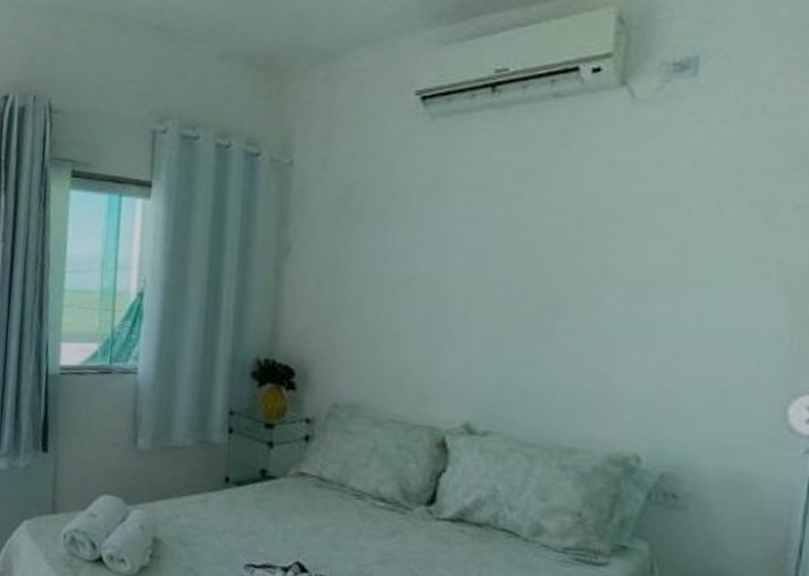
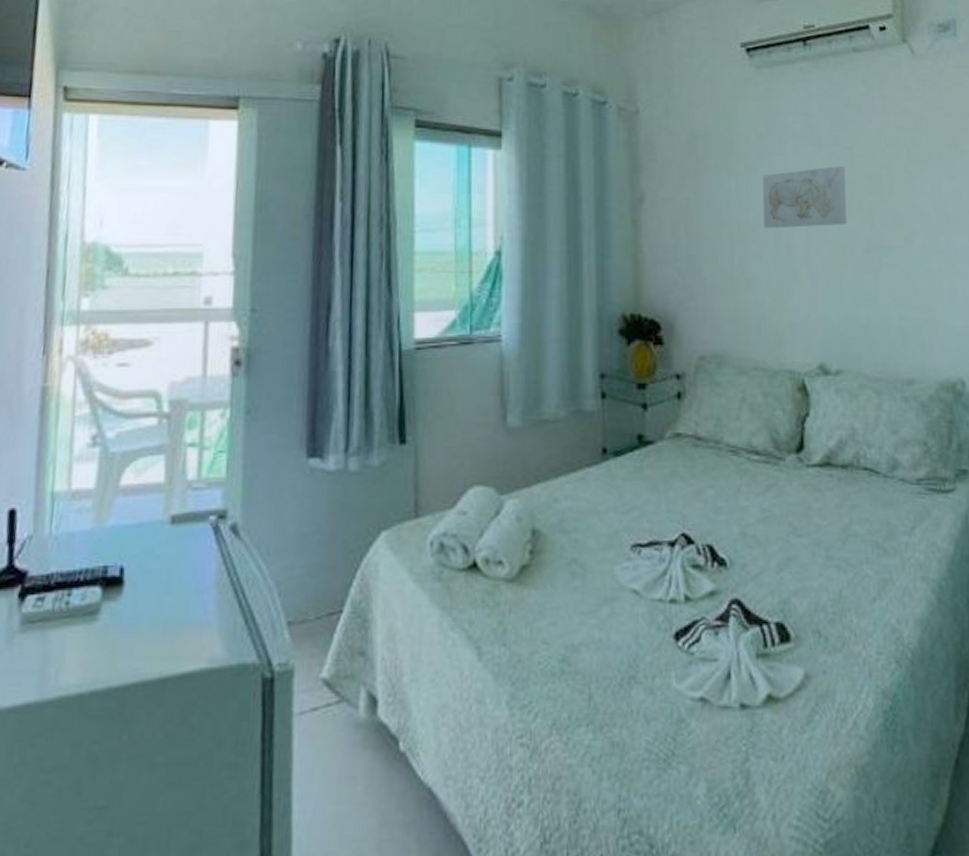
wall art: none [419,223,525,285] -> present [762,166,847,229]

